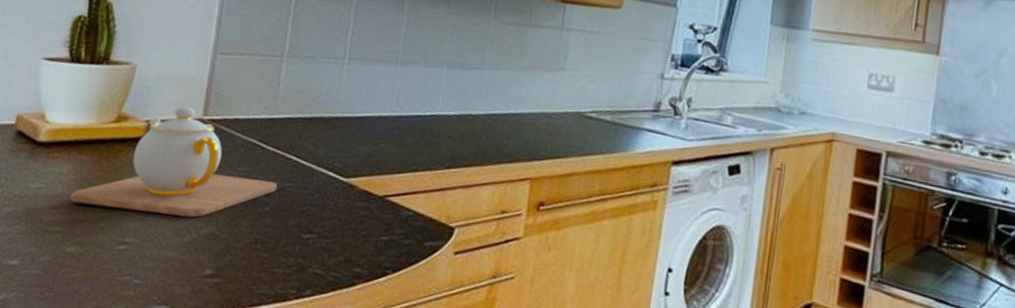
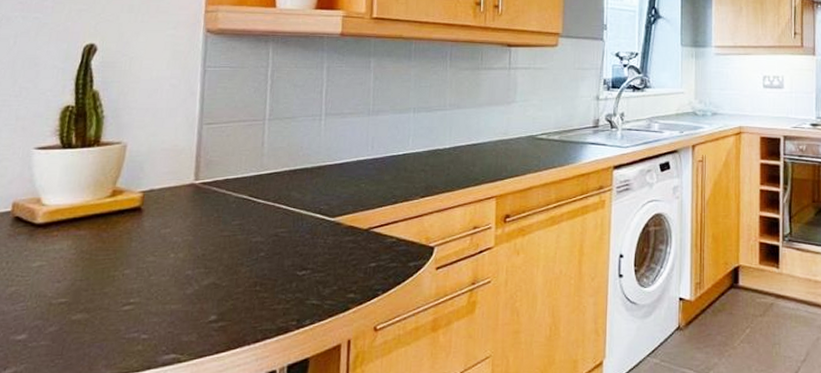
teapot: present [70,106,278,218] -> none [72,174,271,274]

